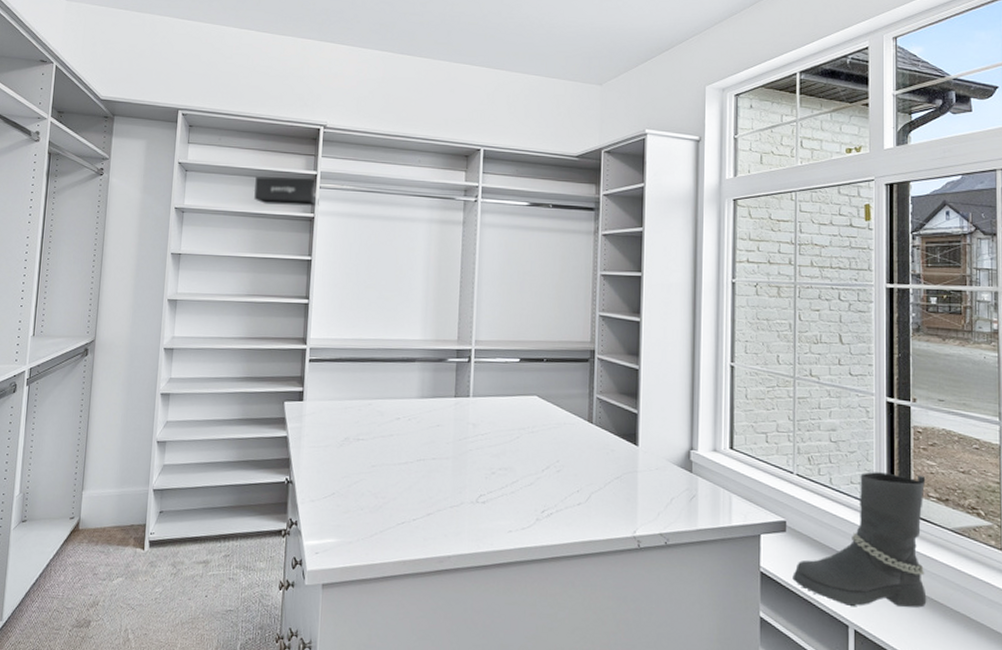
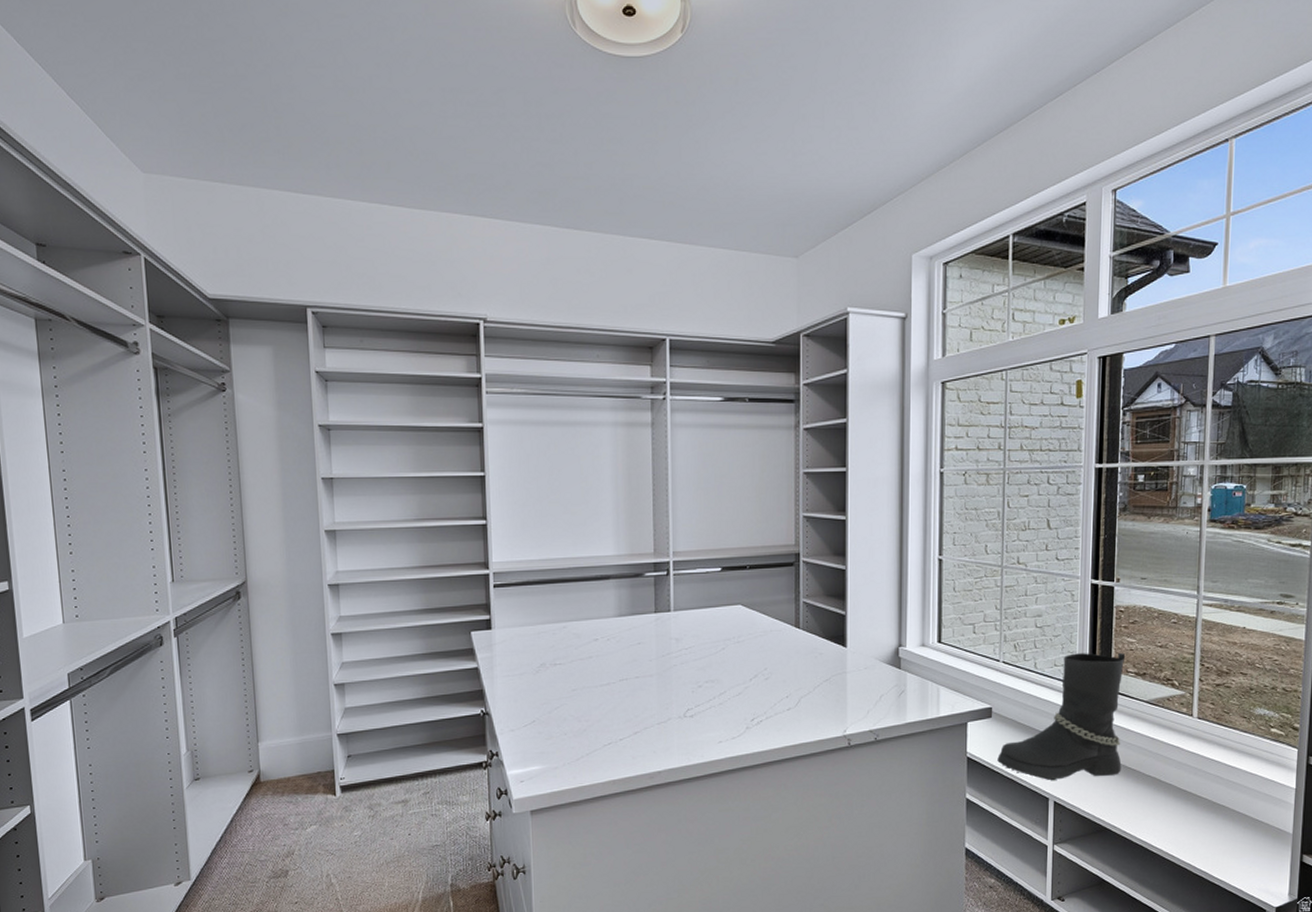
box: present [253,177,319,207] -> none [409,383,487,416]

